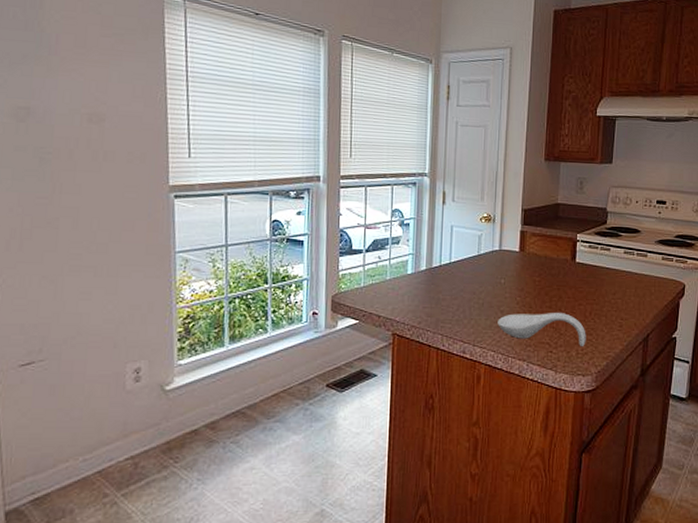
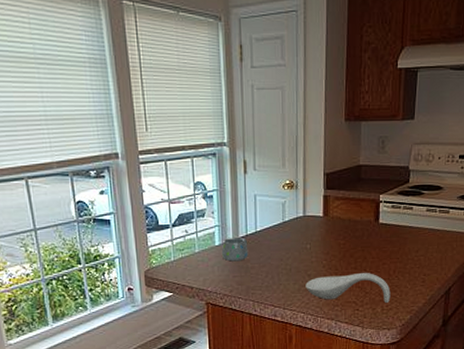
mug: none [413,267,441,292] -> present [221,238,249,262]

